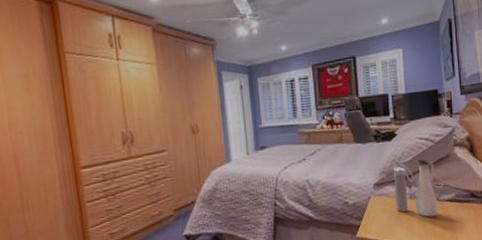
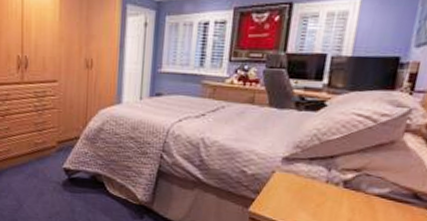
water bottle: present [394,159,444,218] -> none [305,140,378,210]

